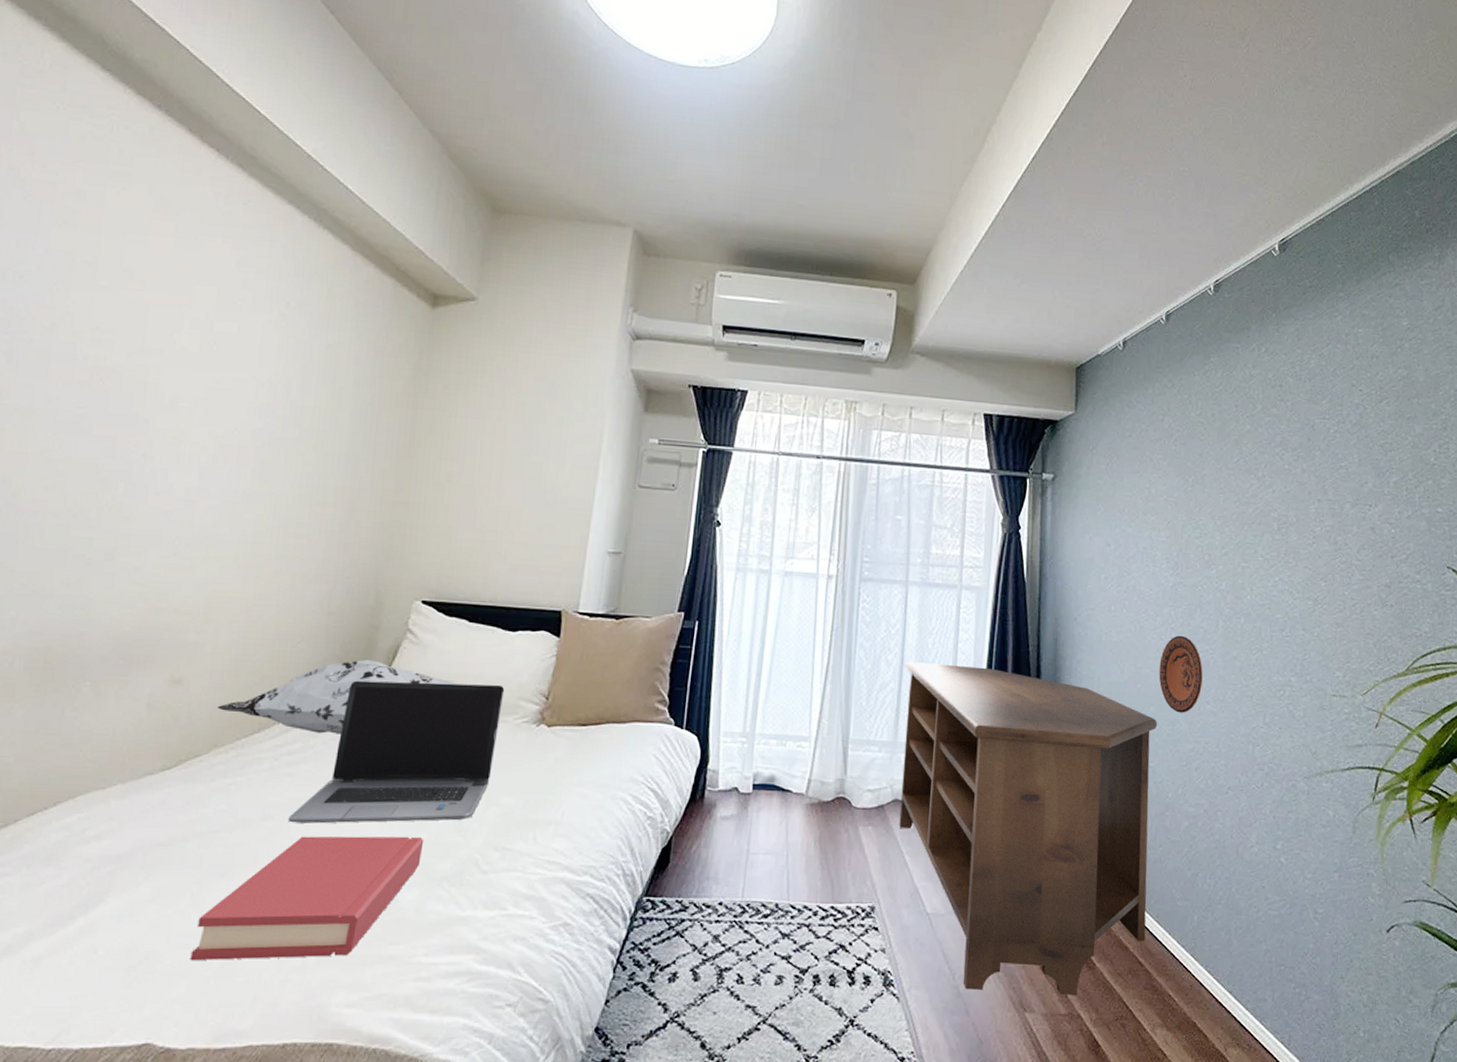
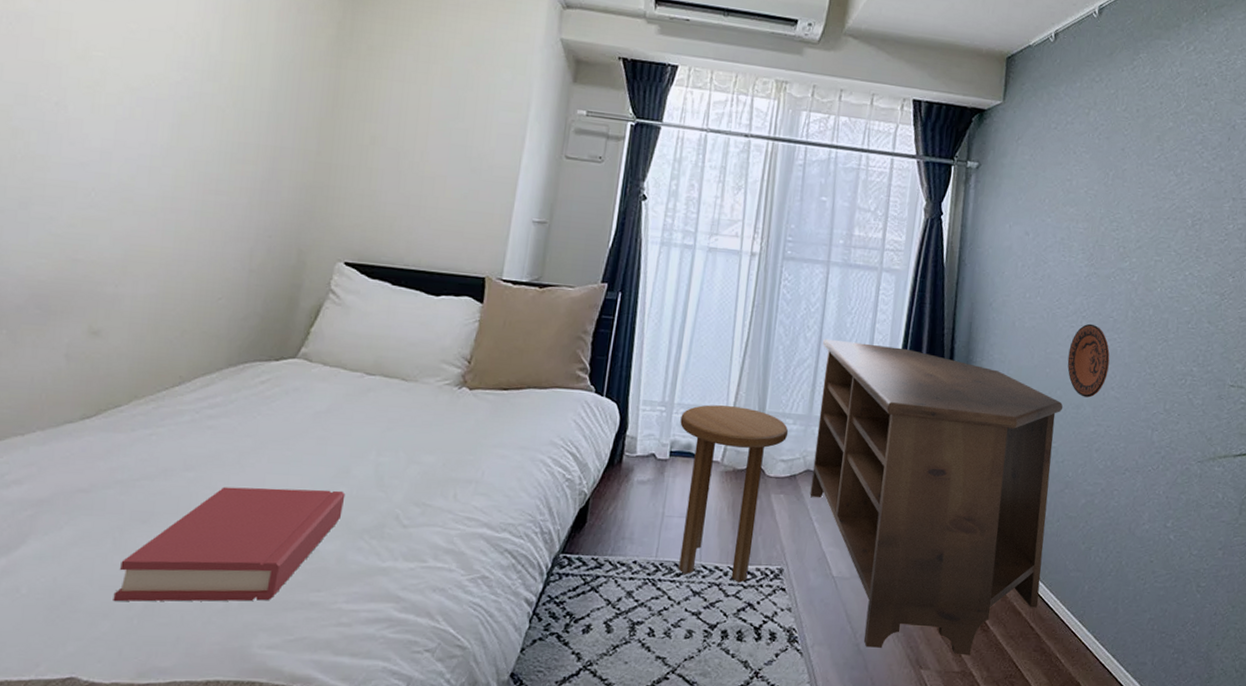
decorative pillow: present [216,660,457,734] -> none [136,318,379,390]
laptop computer: present [288,680,505,824] -> none [210,338,427,477]
side table: none [762,734,874,923] -> present [678,405,789,583]

